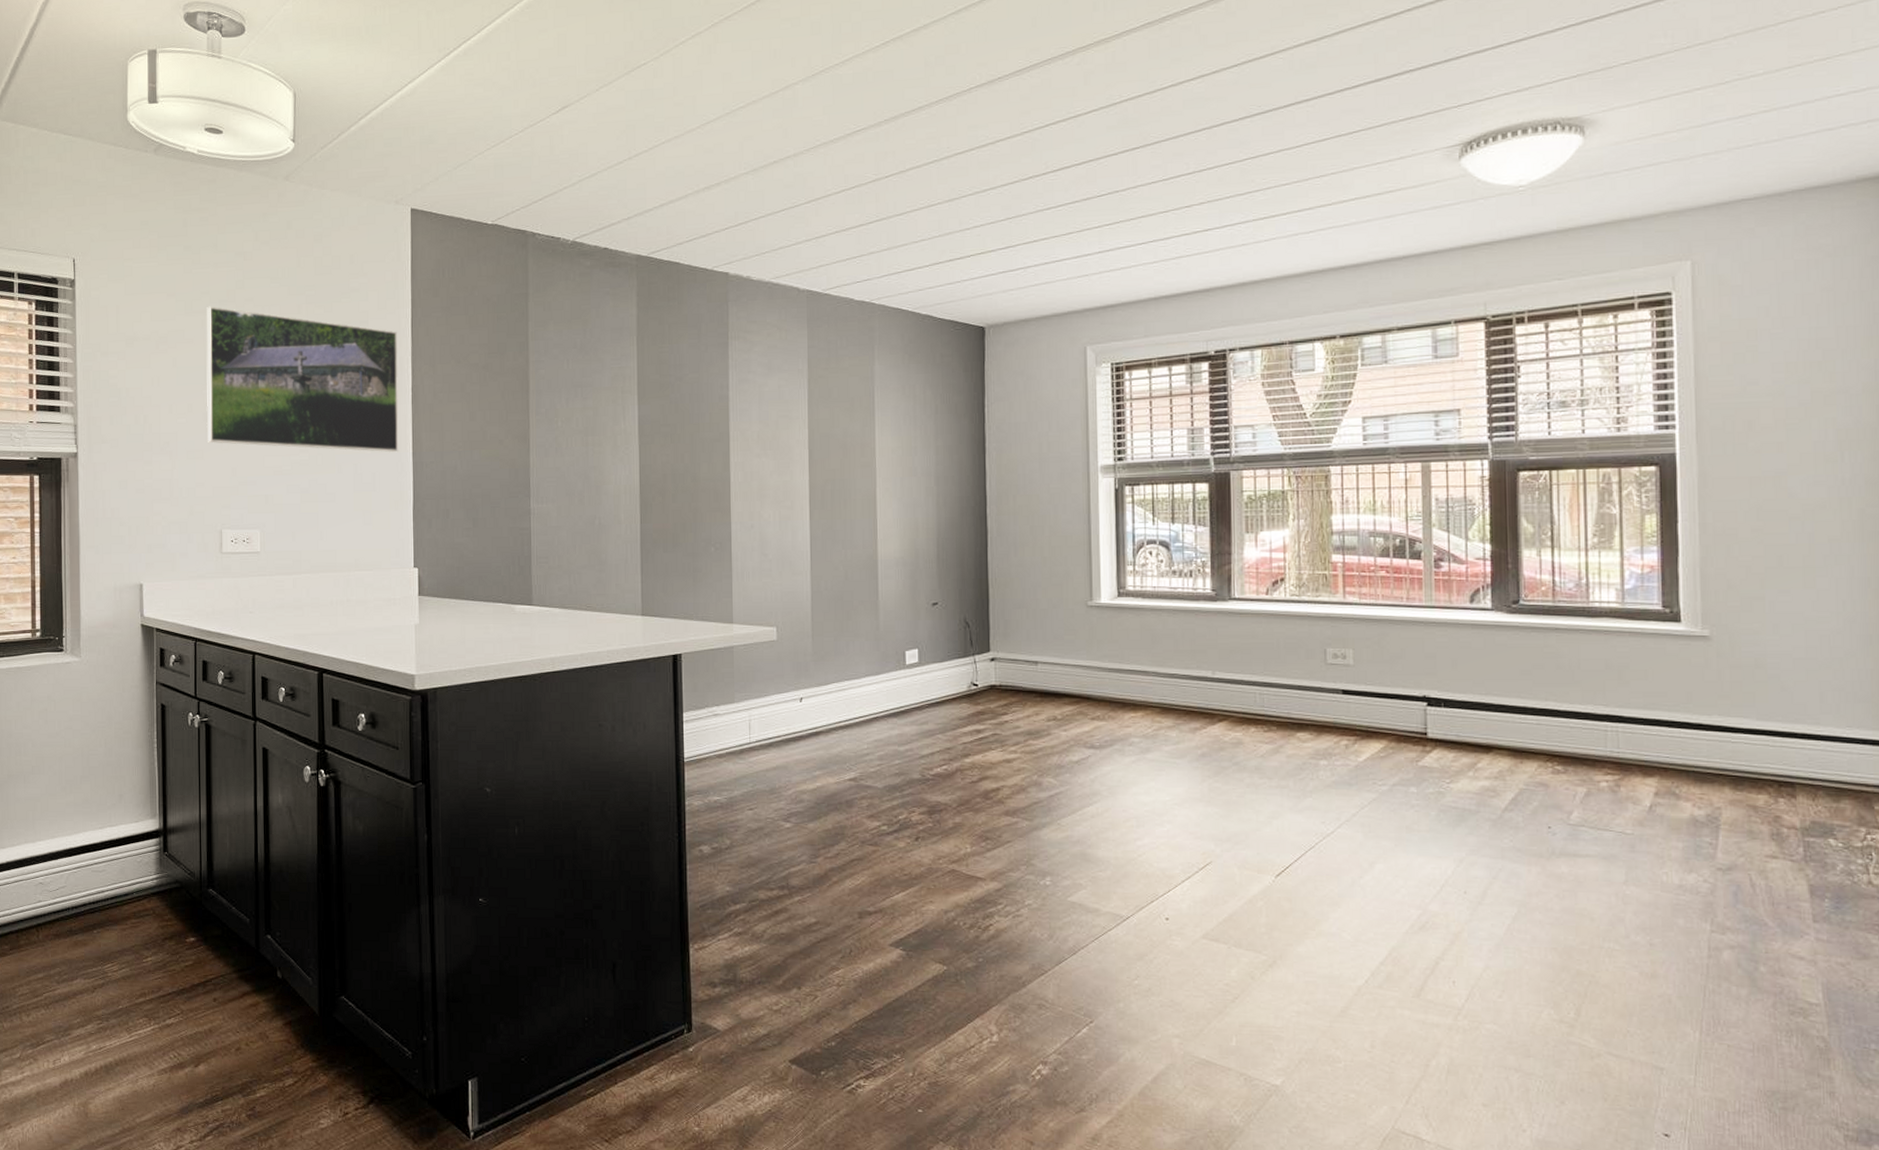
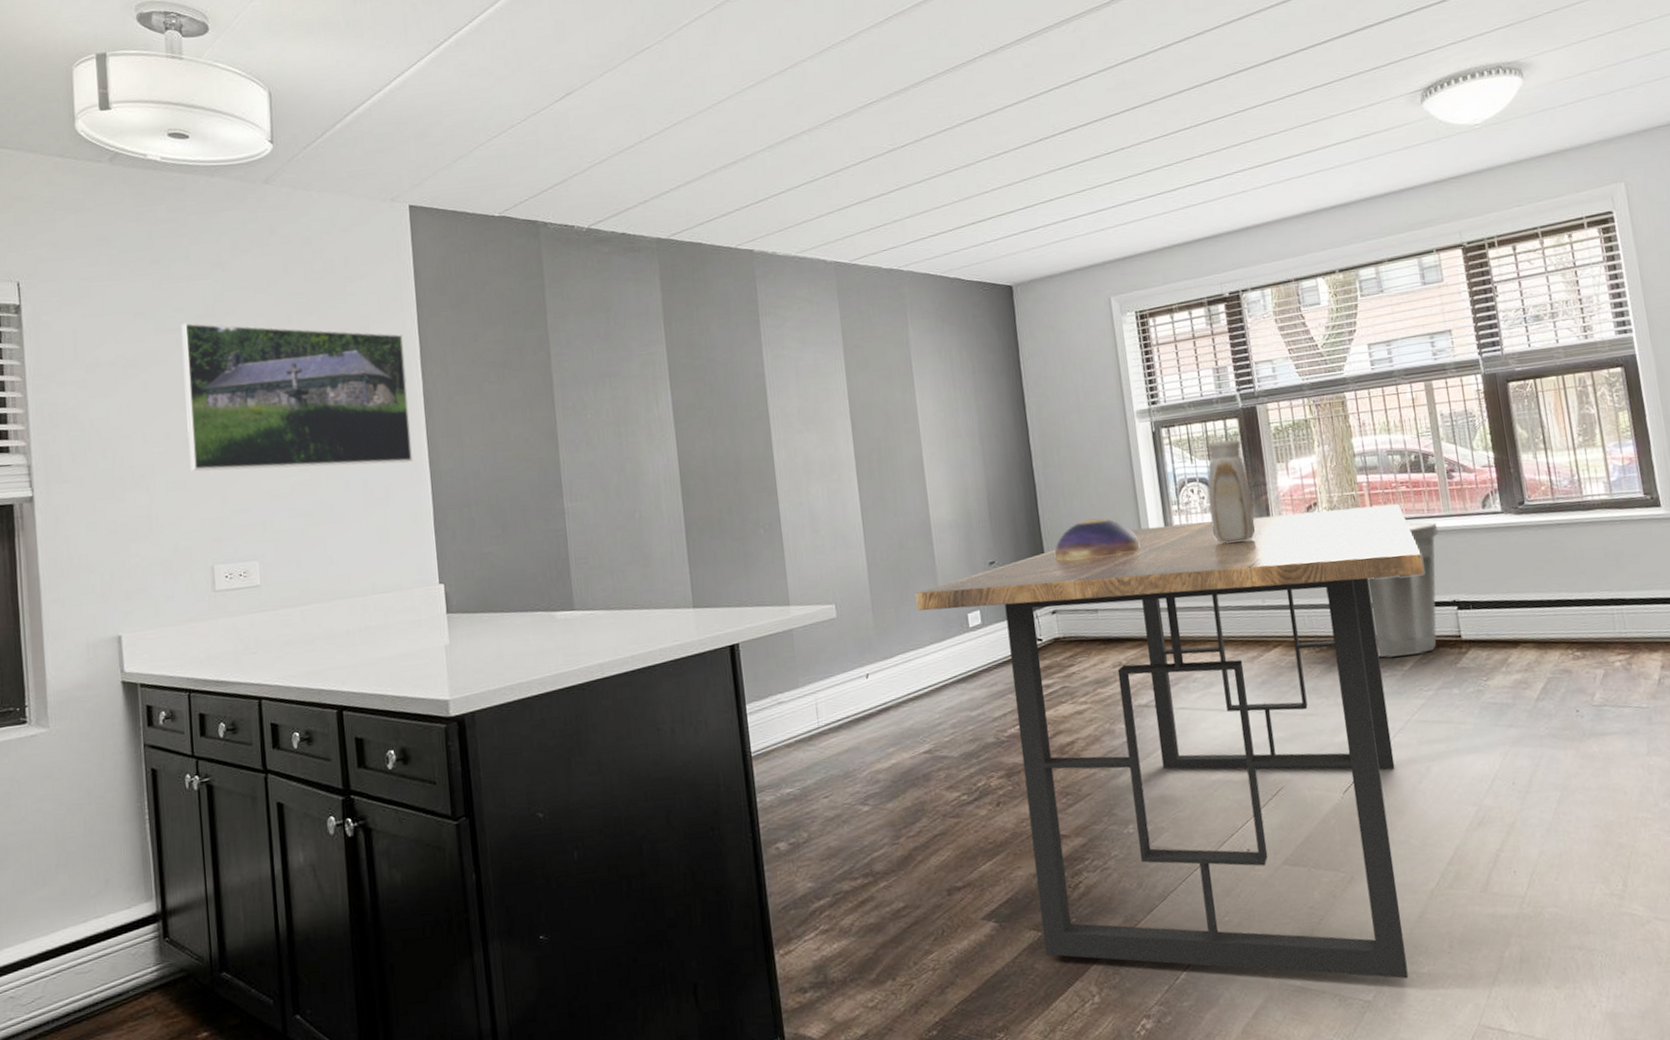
dining table: none [855,585,1394,1070] -> present [915,504,1424,979]
decorative bowl: none [999,571,1089,610] -> present [1054,518,1141,560]
vase: none [1166,505,1215,610] -> present [1207,439,1255,544]
trash can: none [1282,609,1416,748] -> present [1325,521,1439,658]

